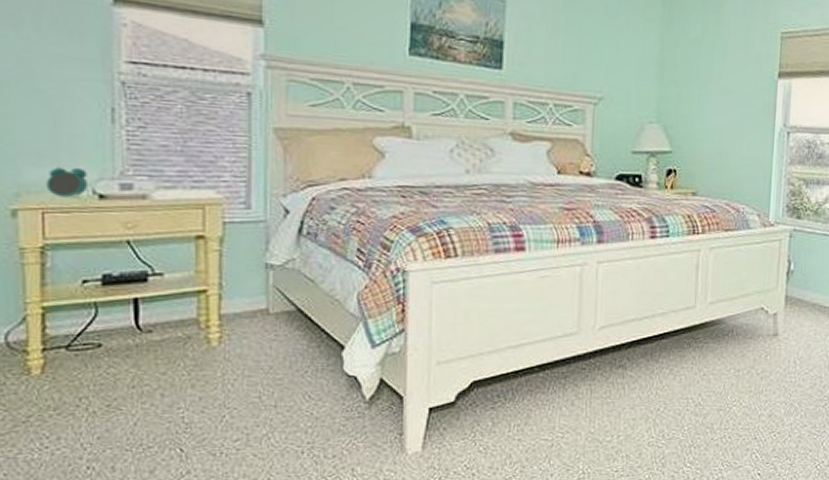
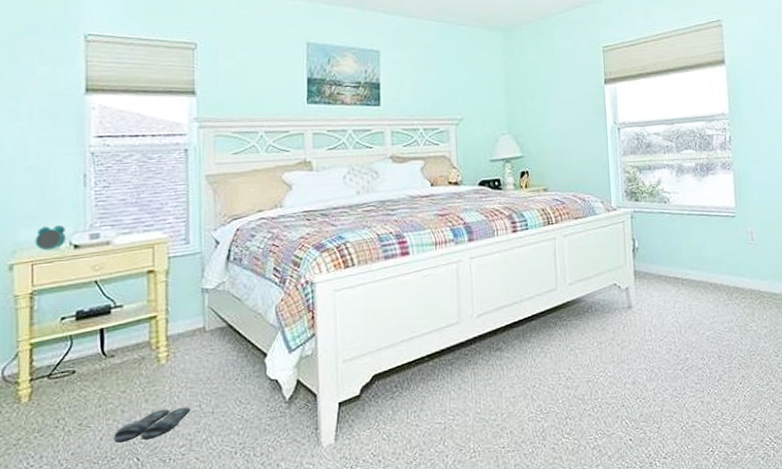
slippers: none [152,397,247,430] -> present [114,407,190,443]

